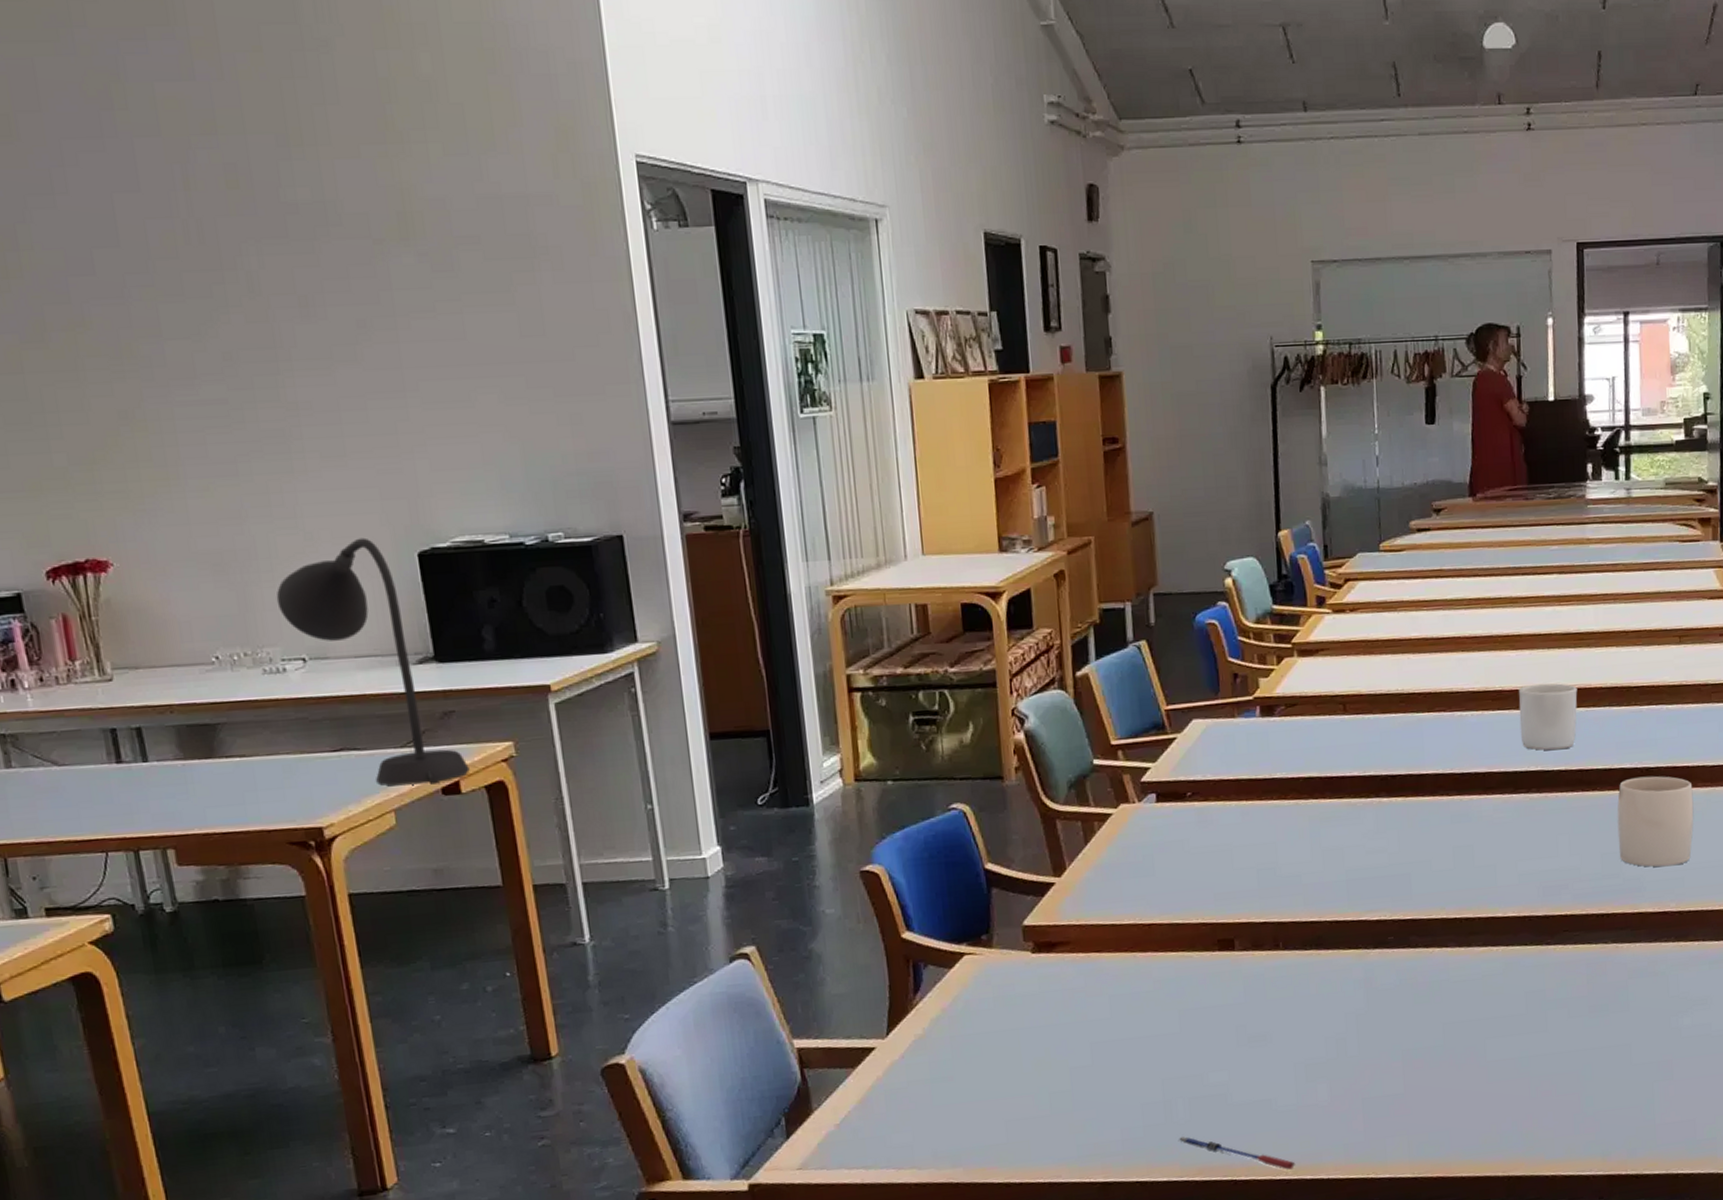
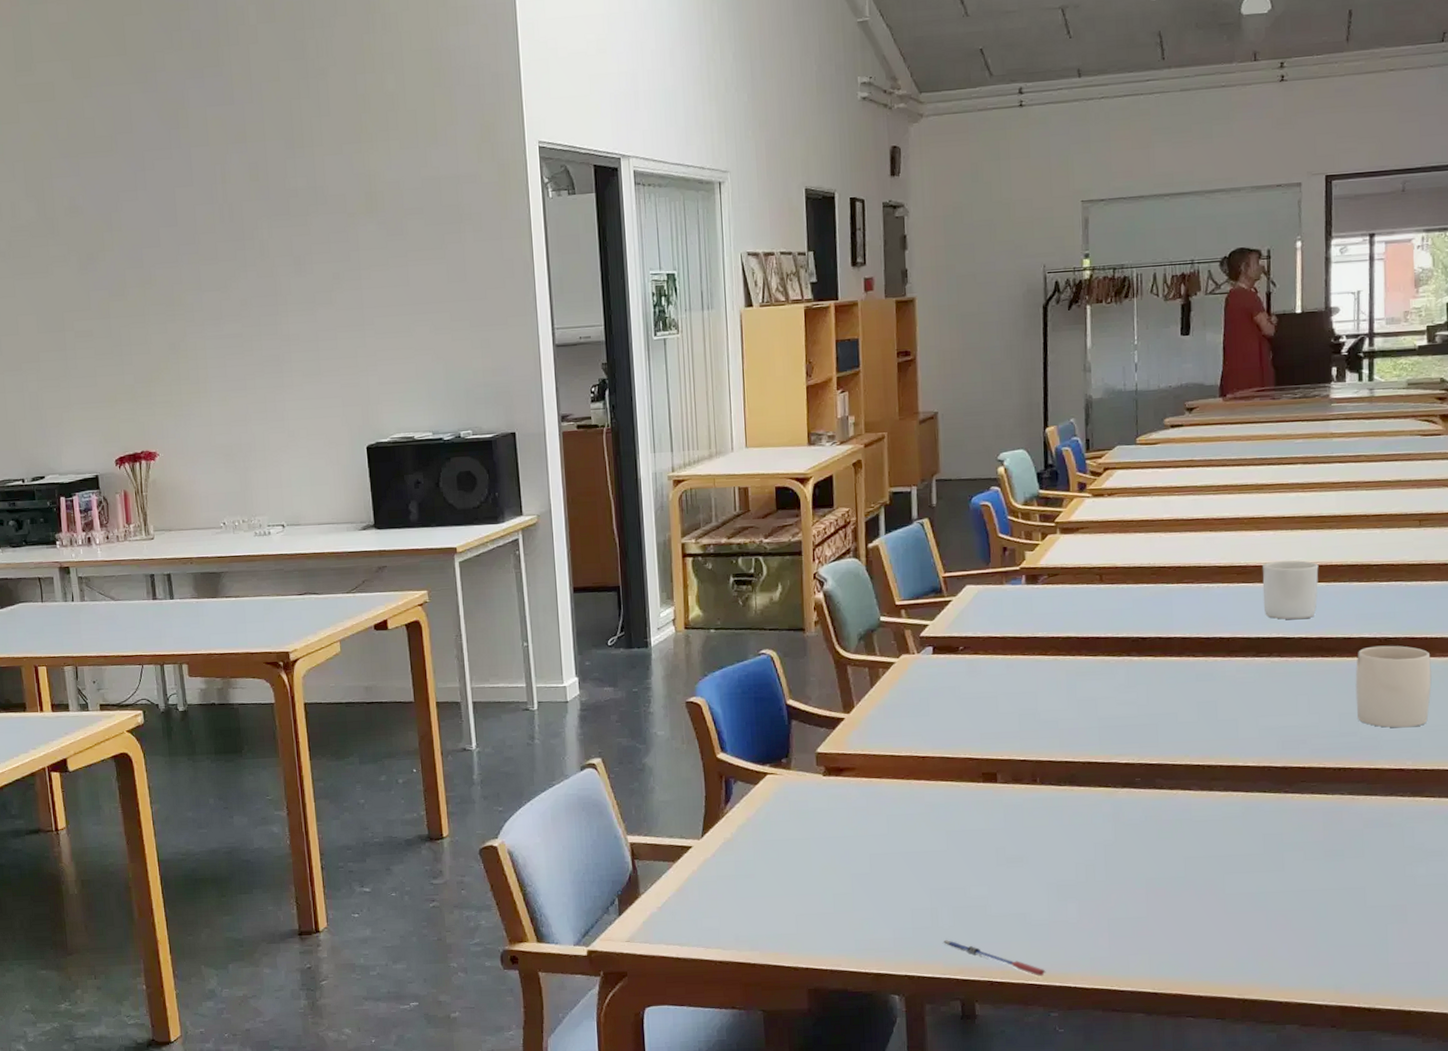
desk lamp: present [276,537,470,786] -> none [266,435,395,622]

